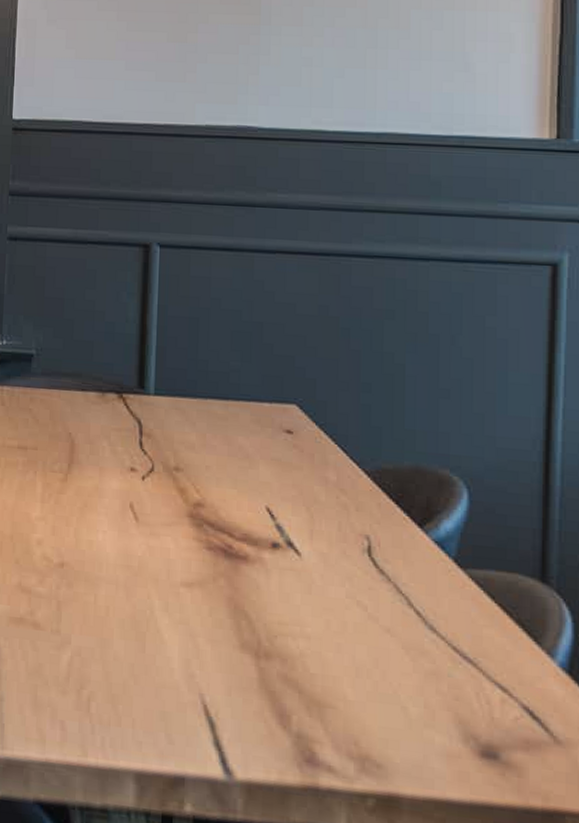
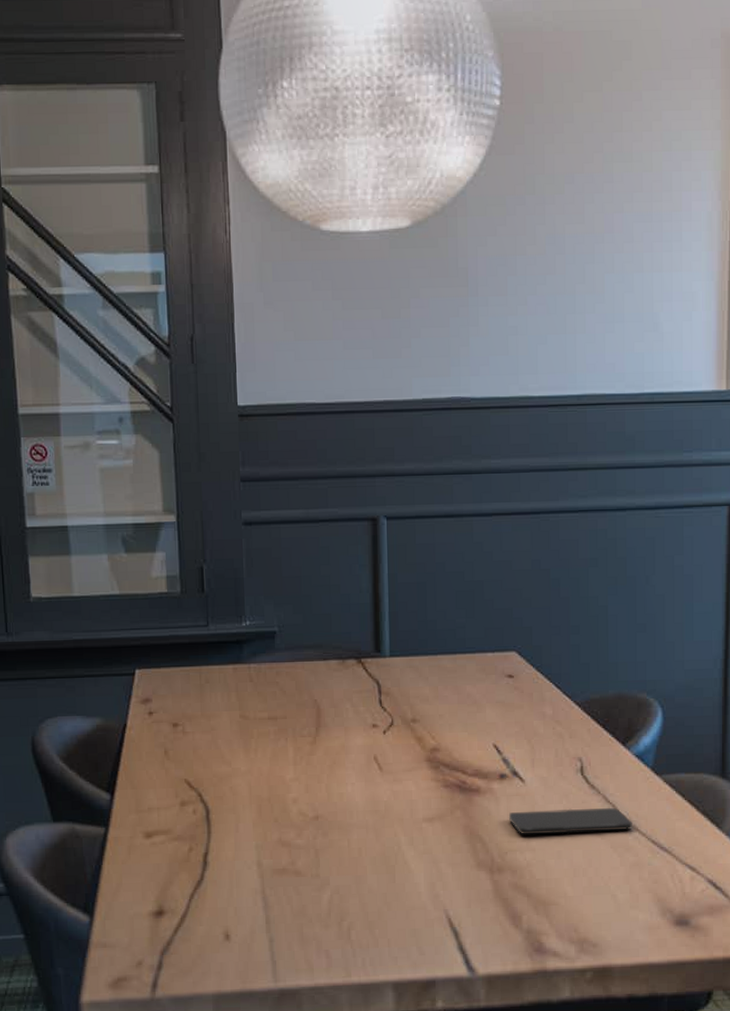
smartphone: none [280,589,431,631] -> present [508,808,634,835]

